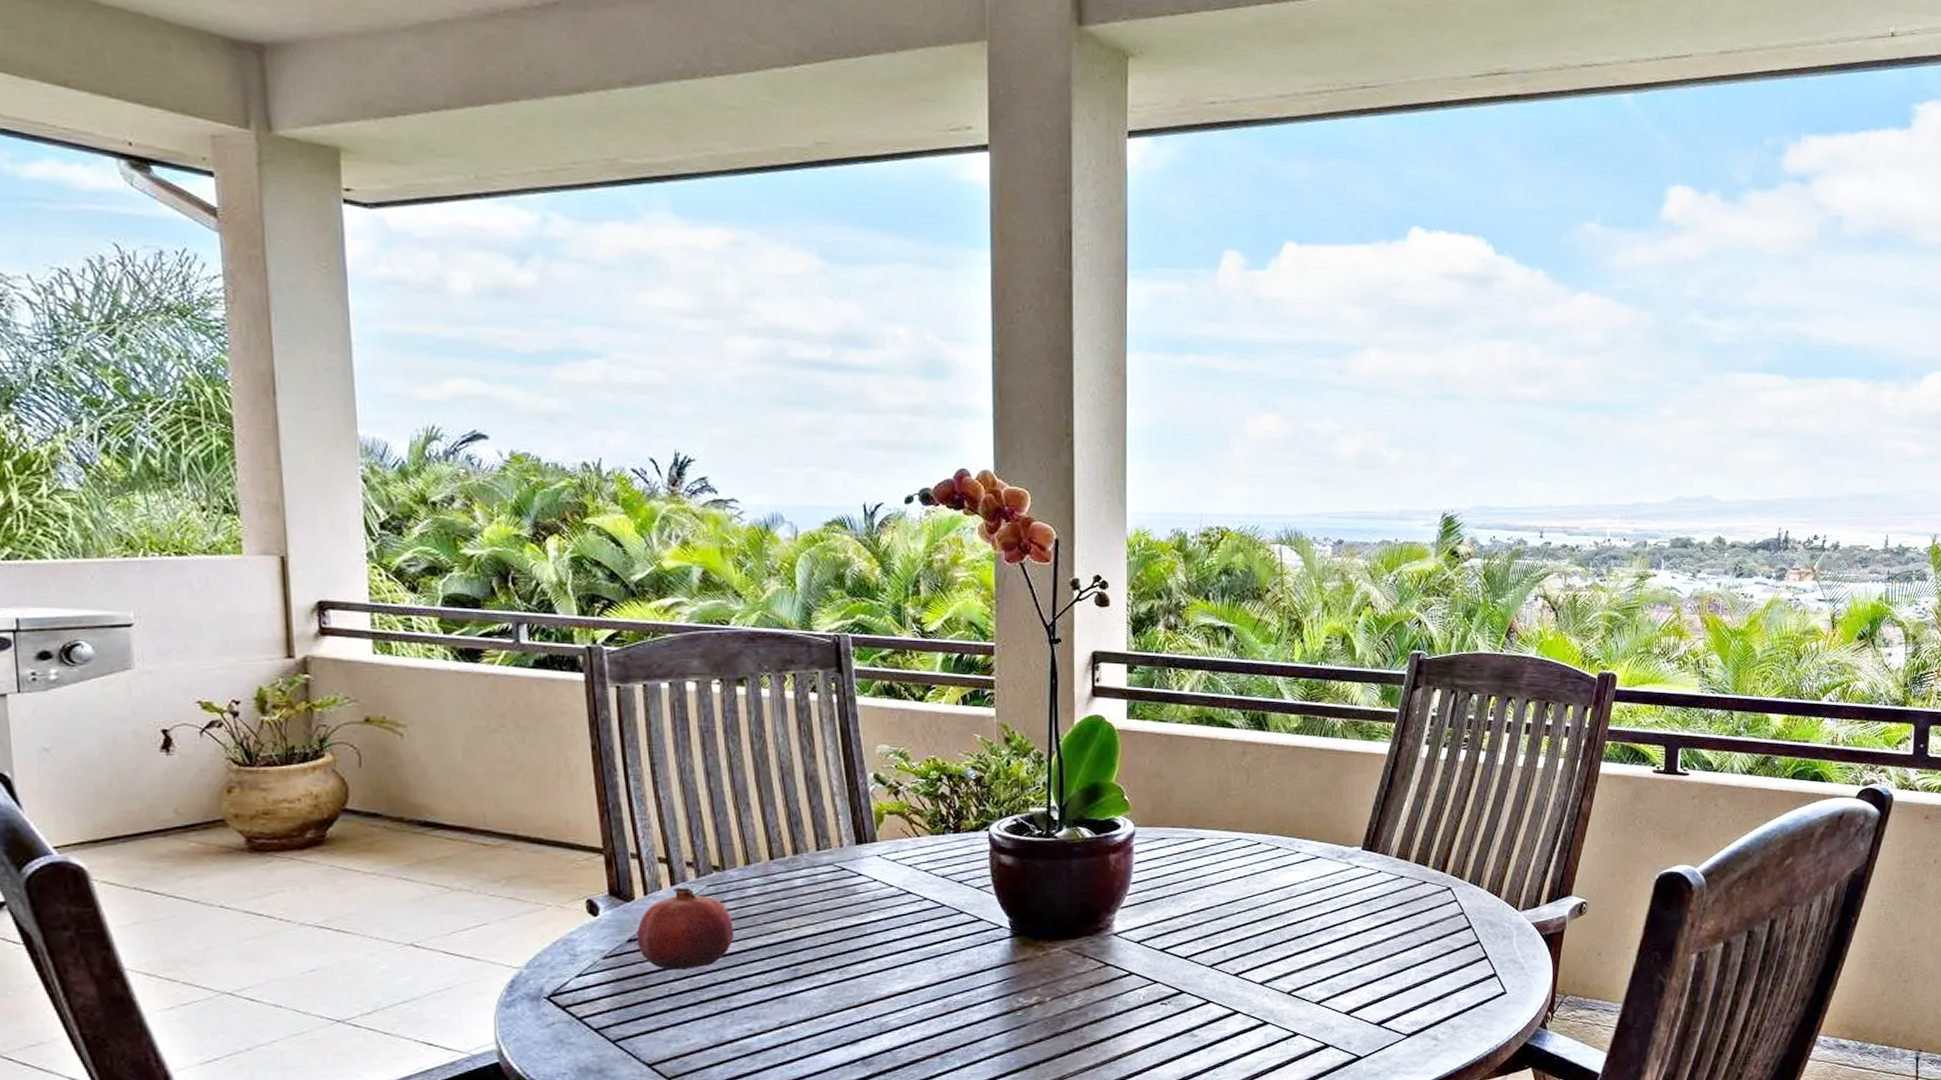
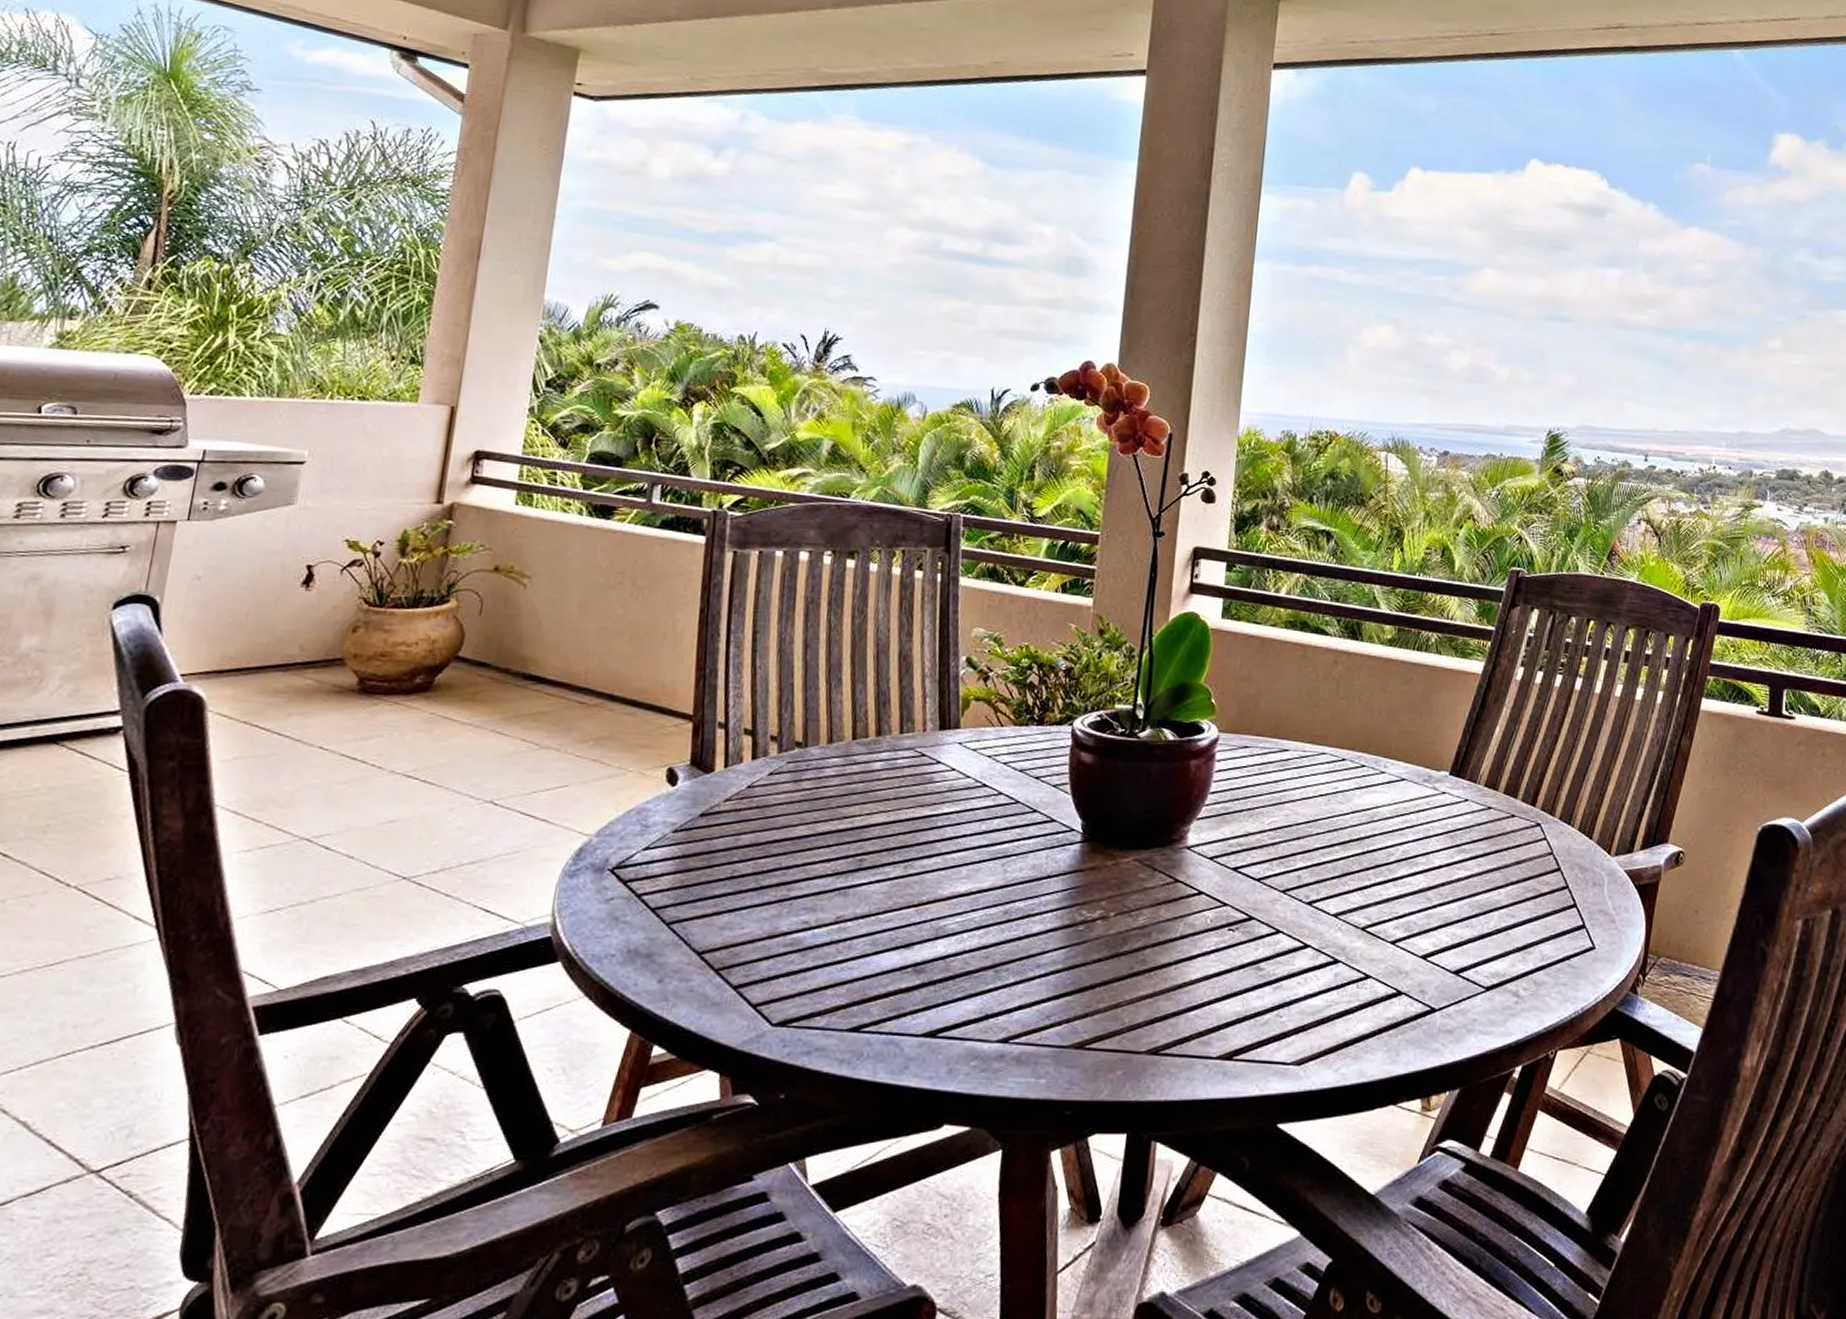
fruit: present [636,887,735,970] -> none [708,761,807,851]

